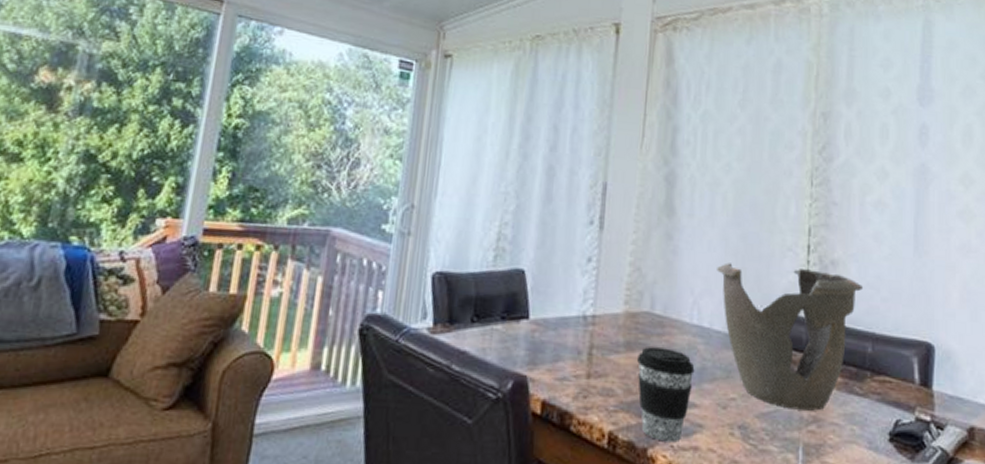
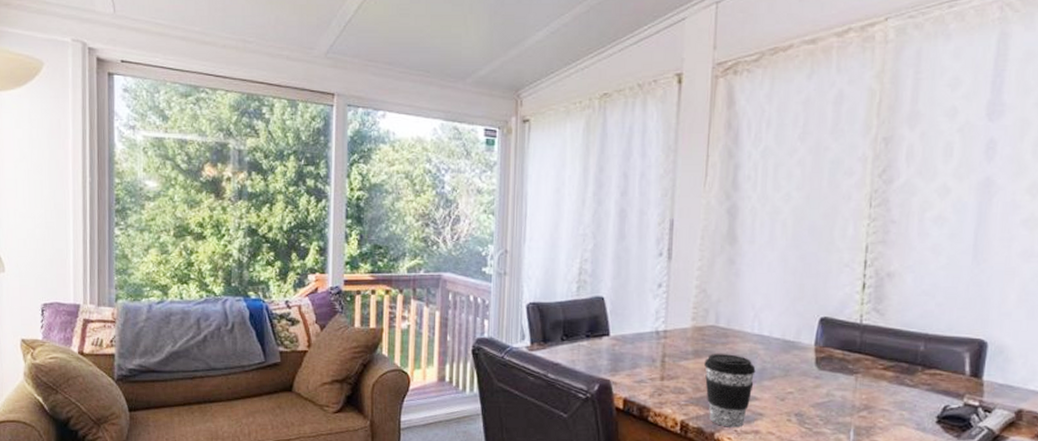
decorative bowl: present [717,263,864,411] -> none [776,281,919,400]

